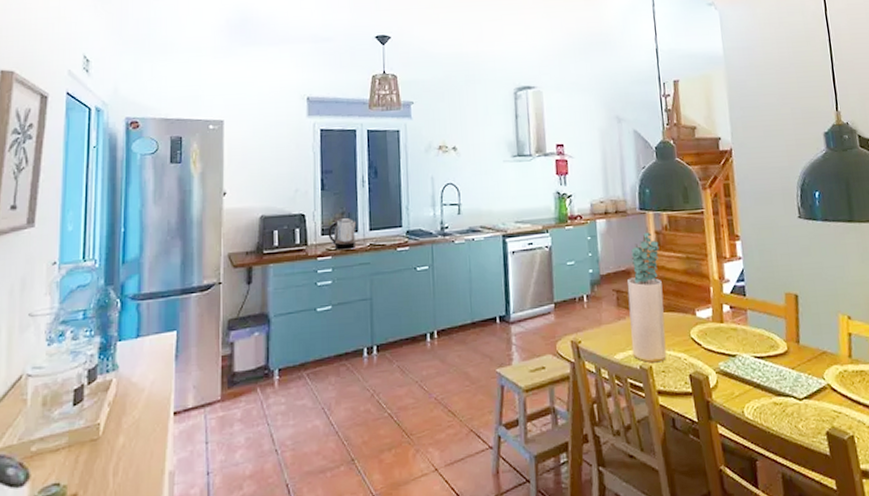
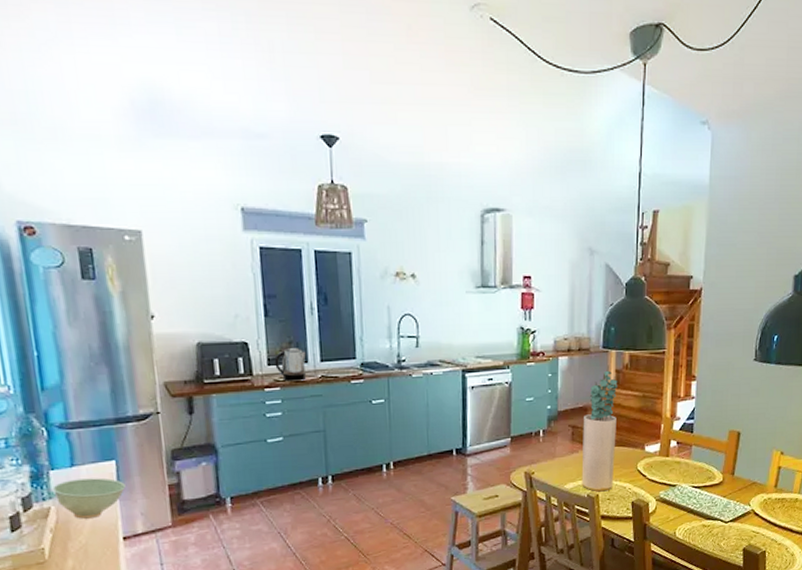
bowl: none [117,349,182,392] -> present [53,478,126,519]

